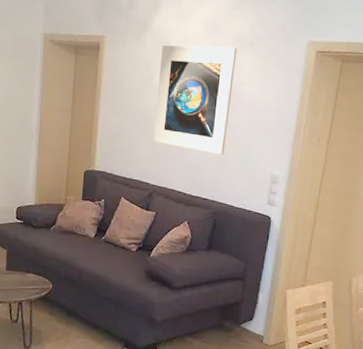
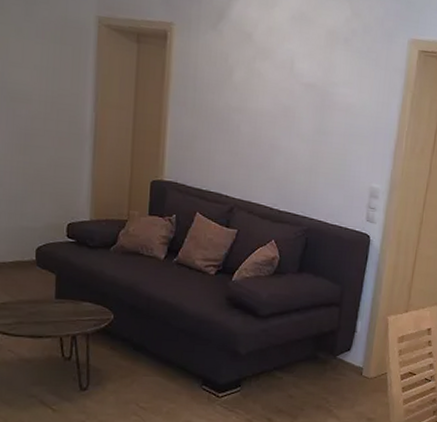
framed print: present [153,45,237,155] -> none [233,36,330,165]

